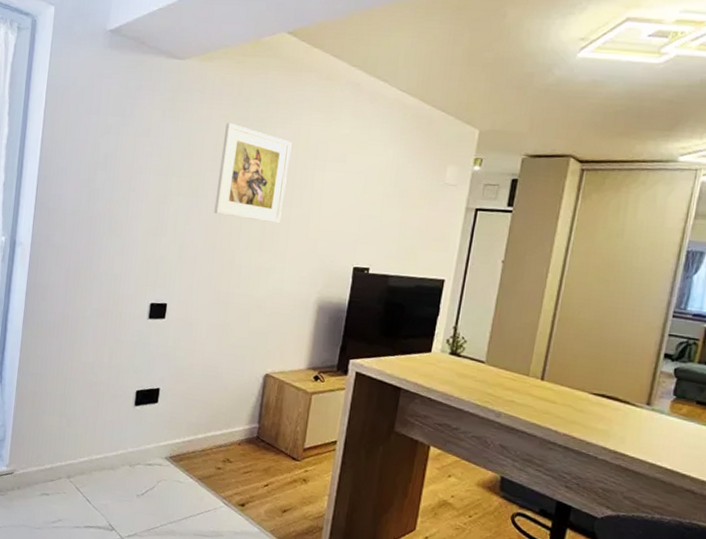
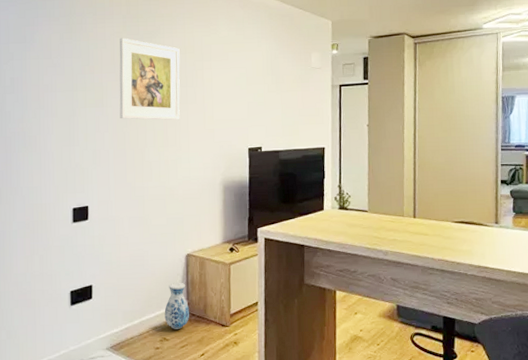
vase: none [231,401,260,453] -> present [164,282,190,329]

